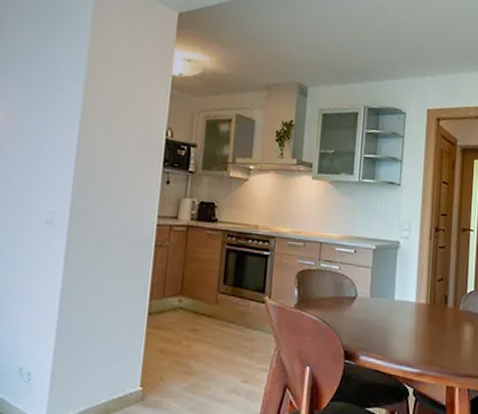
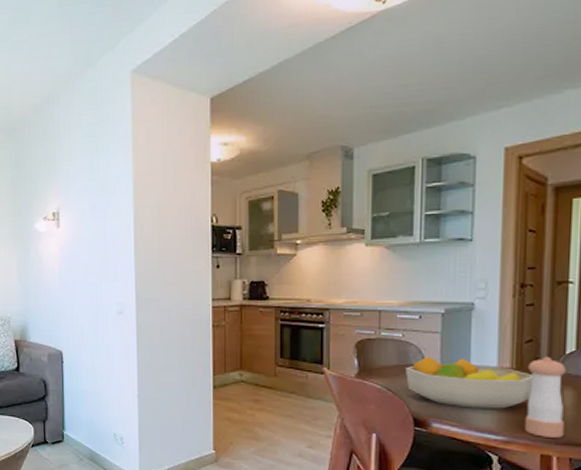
fruit bowl: none [340,290,443,343] -> present [406,356,533,409]
pepper shaker: none [435,294,467,370] -> present [524,356,567,438]

